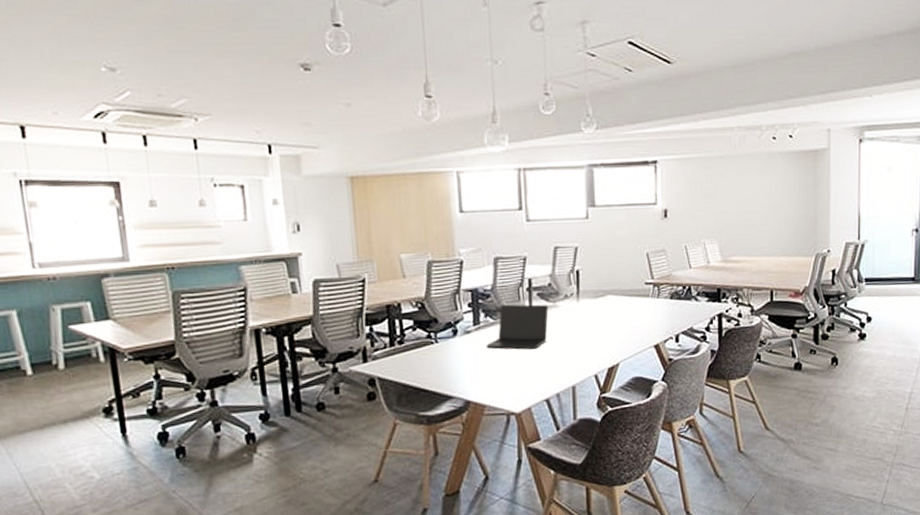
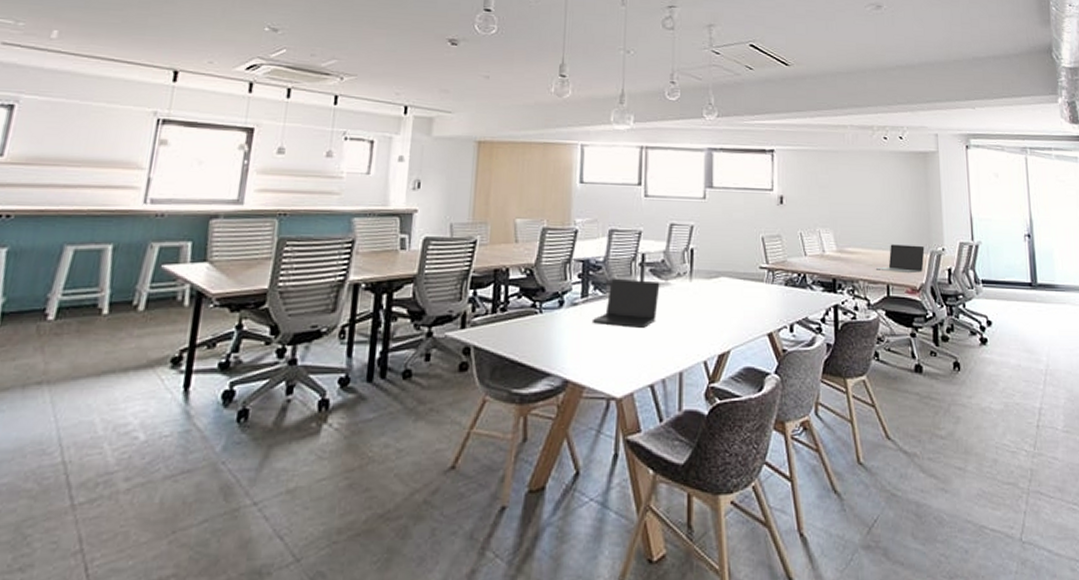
laptop: none [761,249,810,278] -> present [876,244,925,274]

